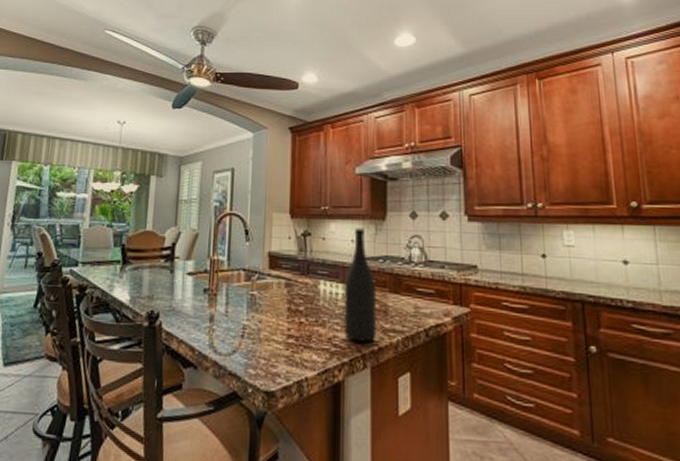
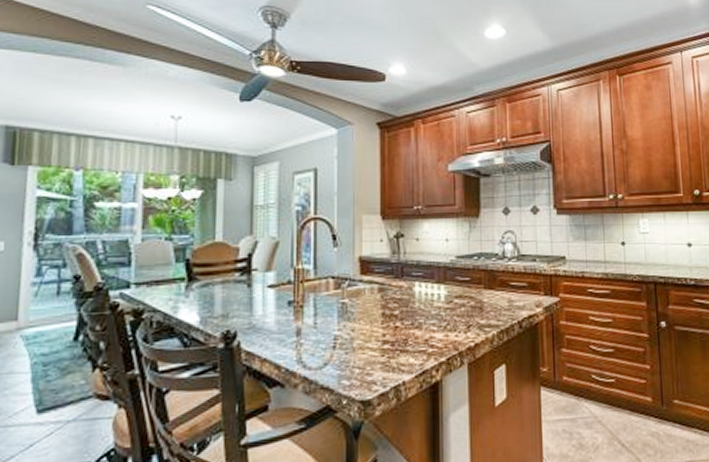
wine bottle: present [343,228,377,342] -> none [439,226,473,340]

